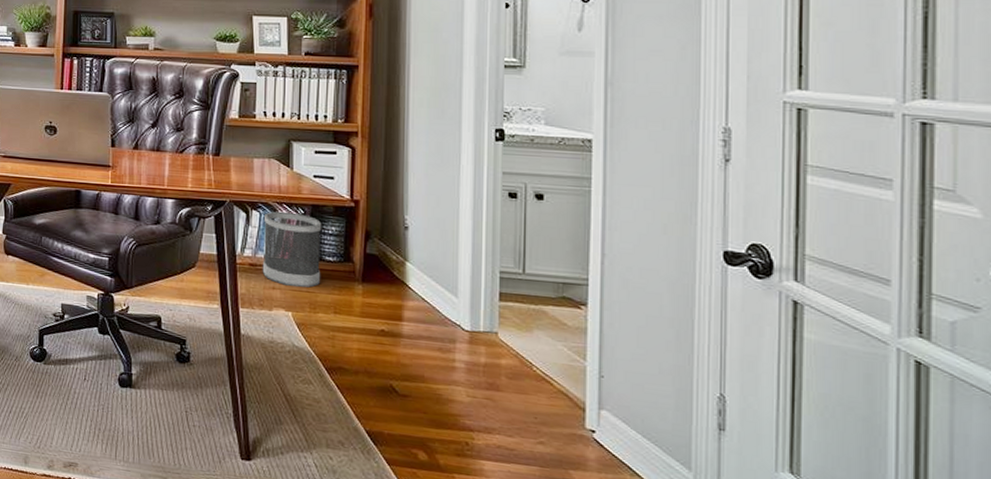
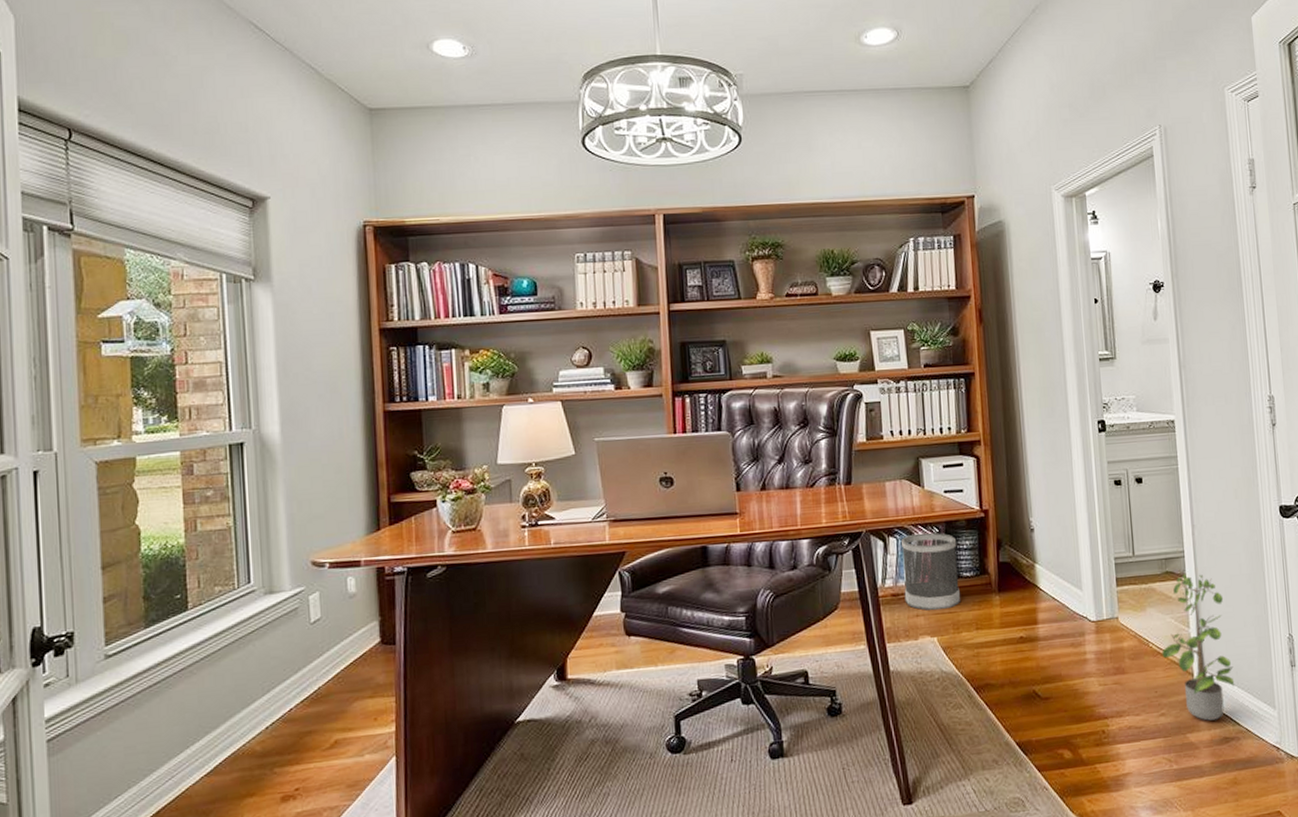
potted plant: none [547,299,639,465] -> present [1162,570,1235,721]

